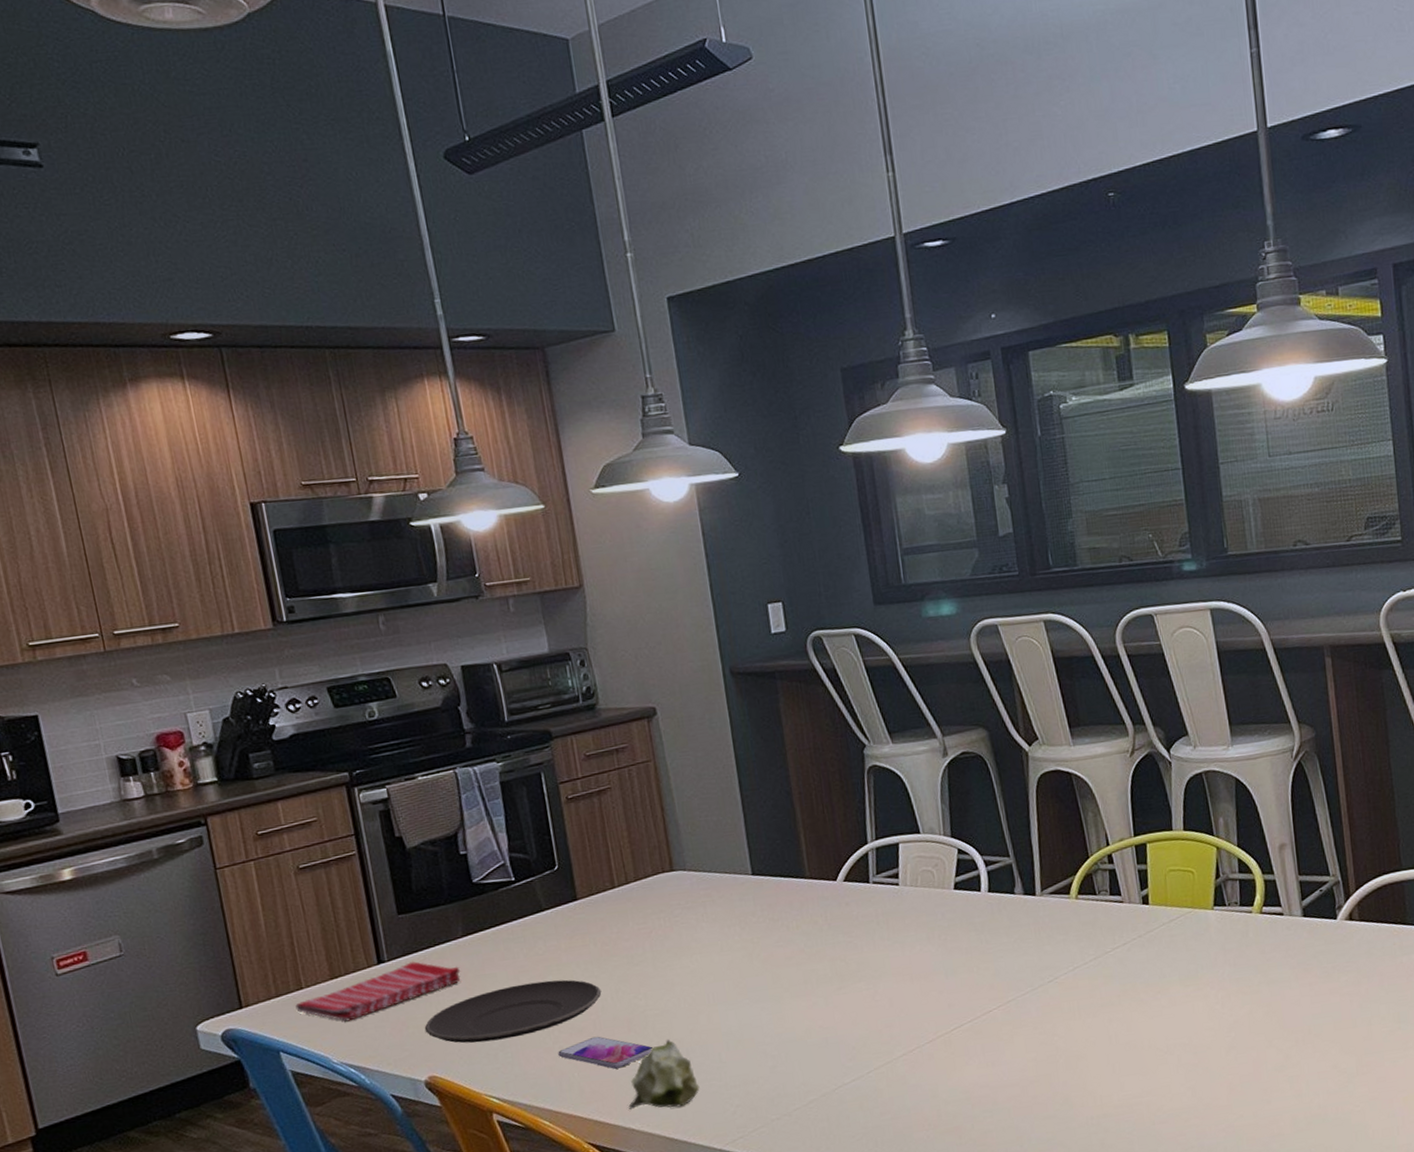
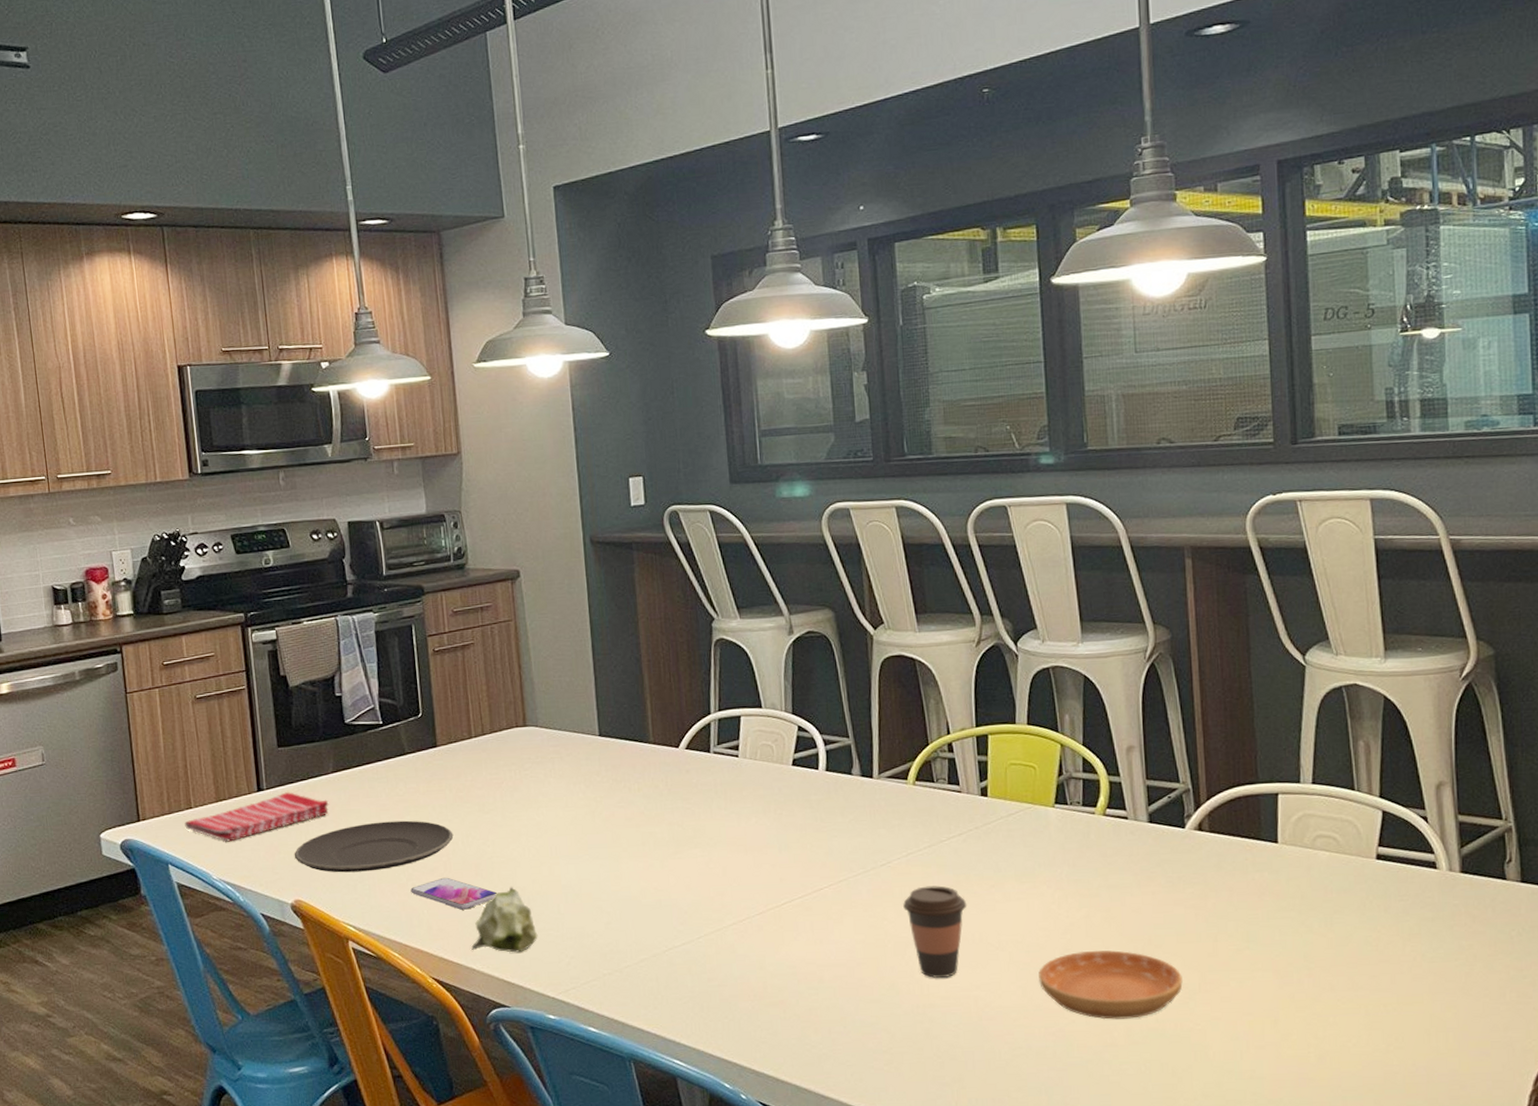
coffee cup: none [1072,996,1135,1088] -> present [903,885,967,978]
saucer: none [1206,1042,1342,1111] -> present [1039,950,1183,1019]

